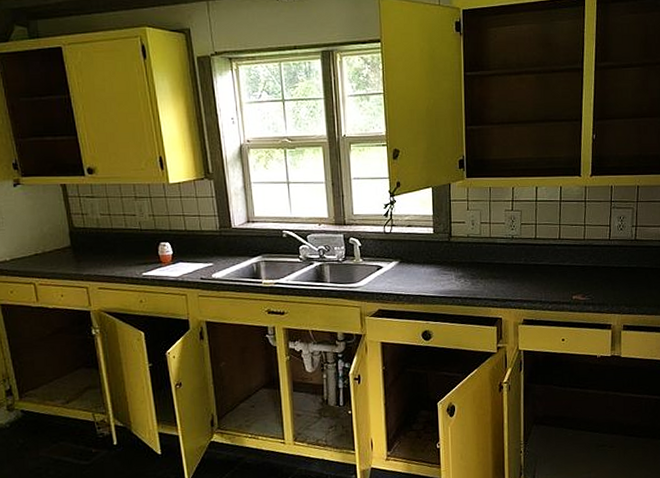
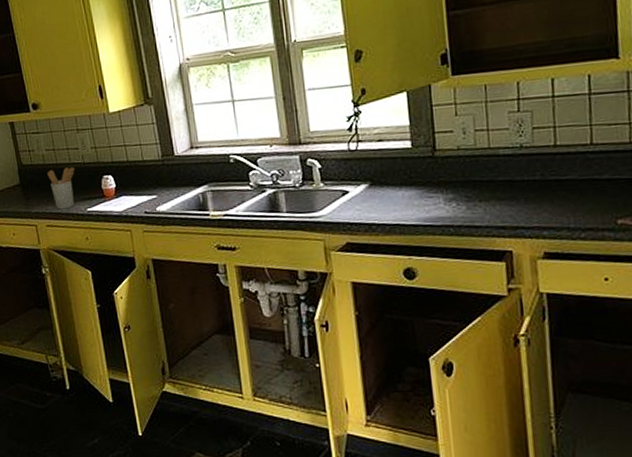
utensil holder: none [101,232,131,273] -> present [47,167,75,210]

